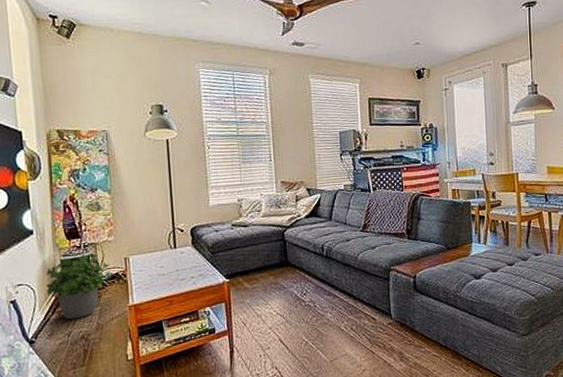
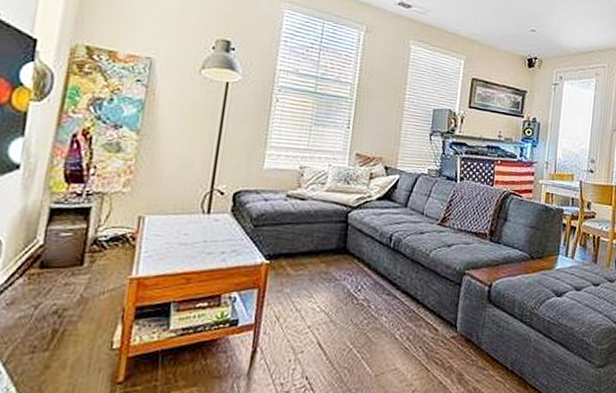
potted plant: present [46,252,111,320] -> none [18,203,116,287]

